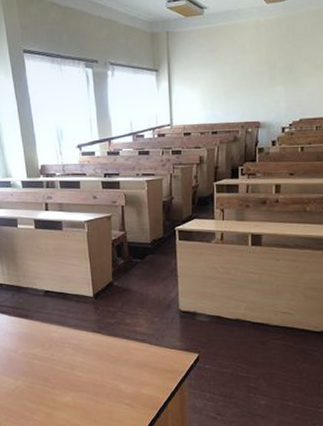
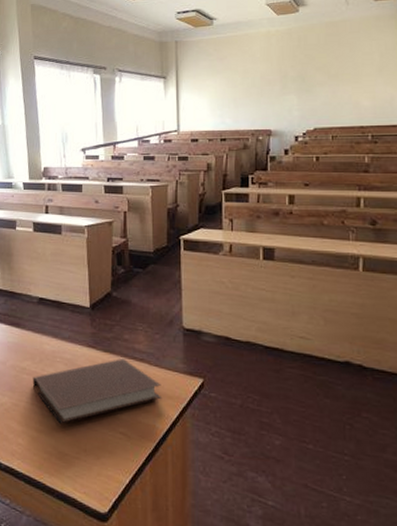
notebook: none [43,341,161,401] -> present [32,359,161,424]

